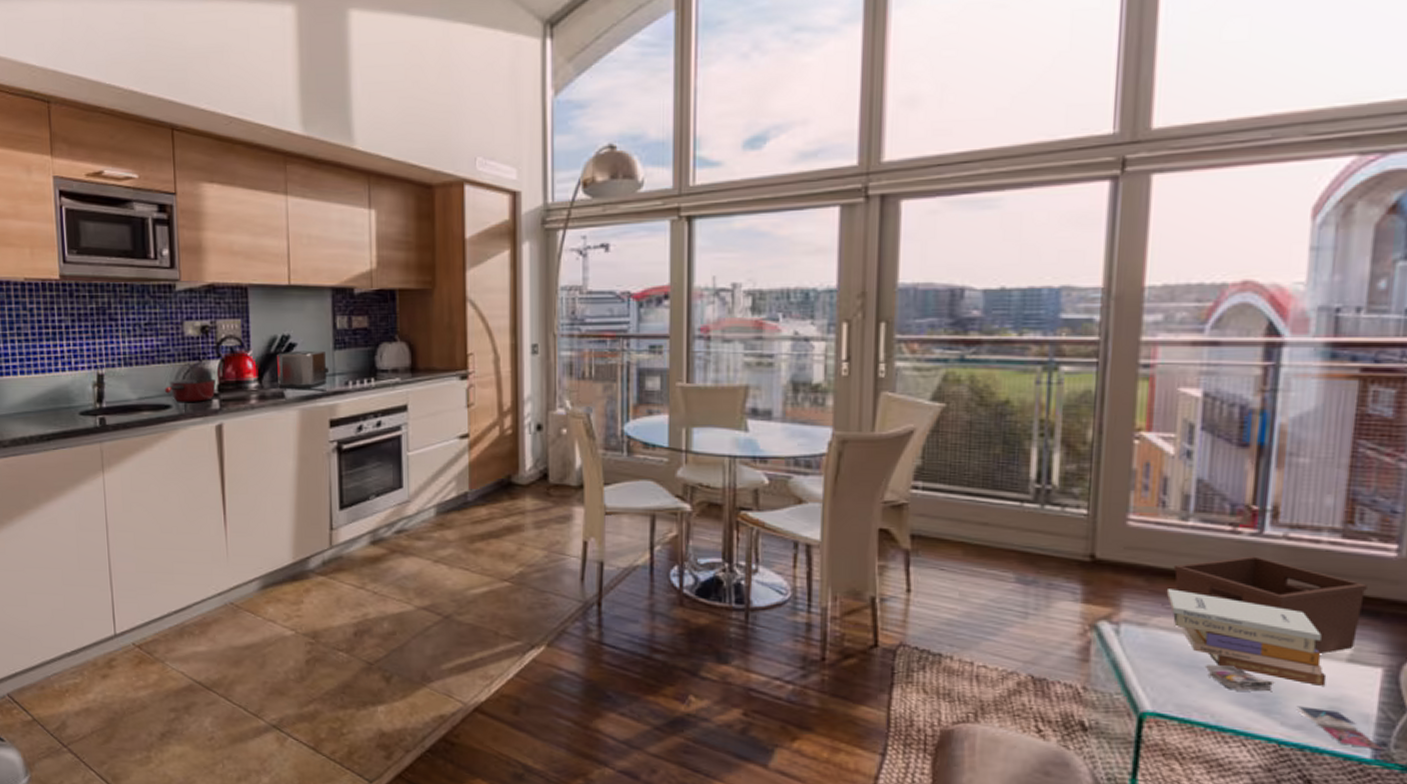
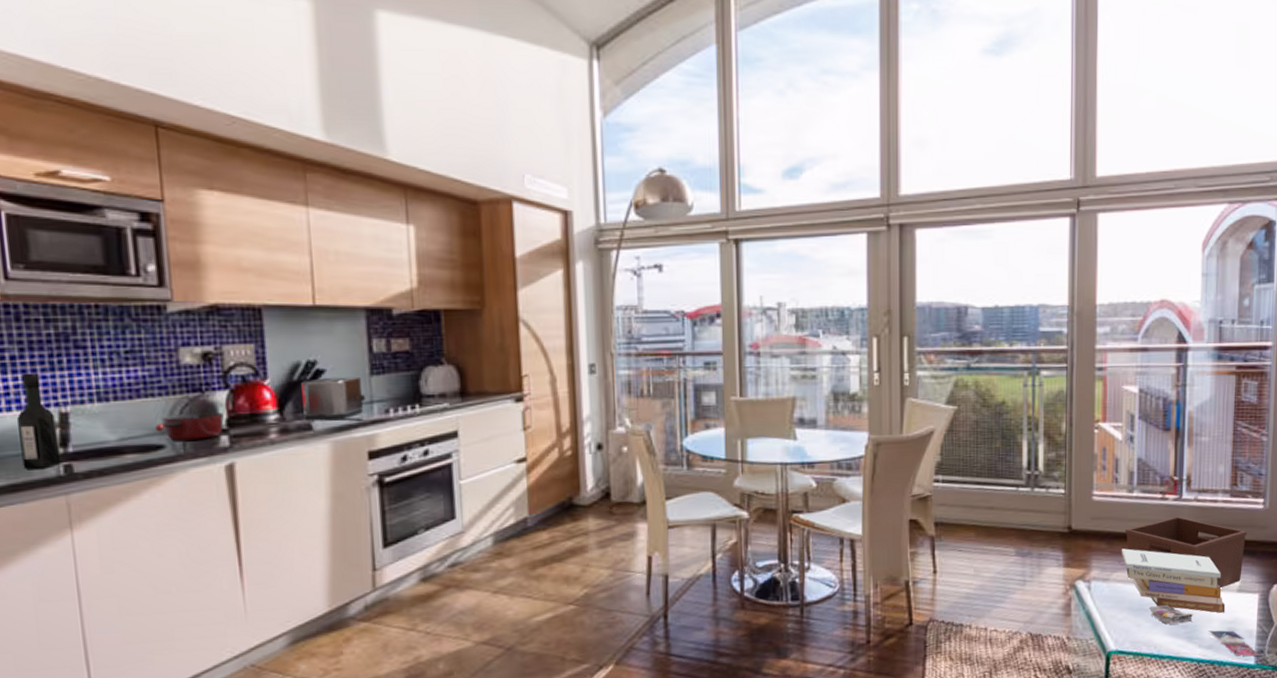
bottle: none [68,340,98,419] -> present [16,373,61,469]

